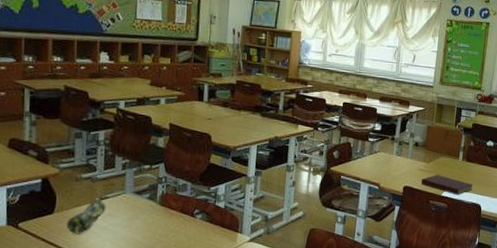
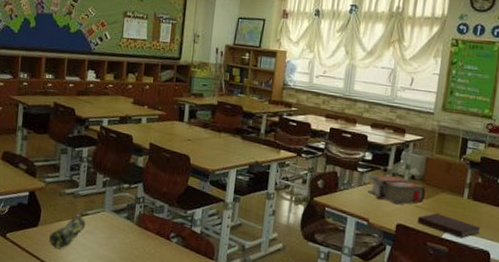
bible: none [378,144,428,170] -> present [368,175,426,205]

